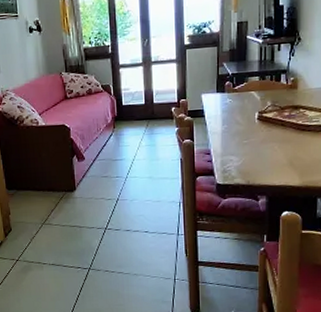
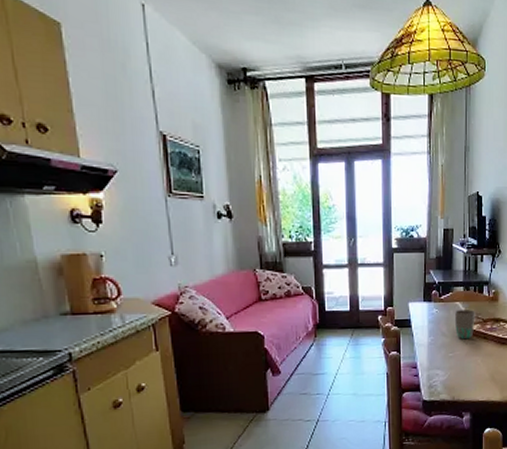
mug: none [249,98,272,127] -> present [454,310,475,340]

